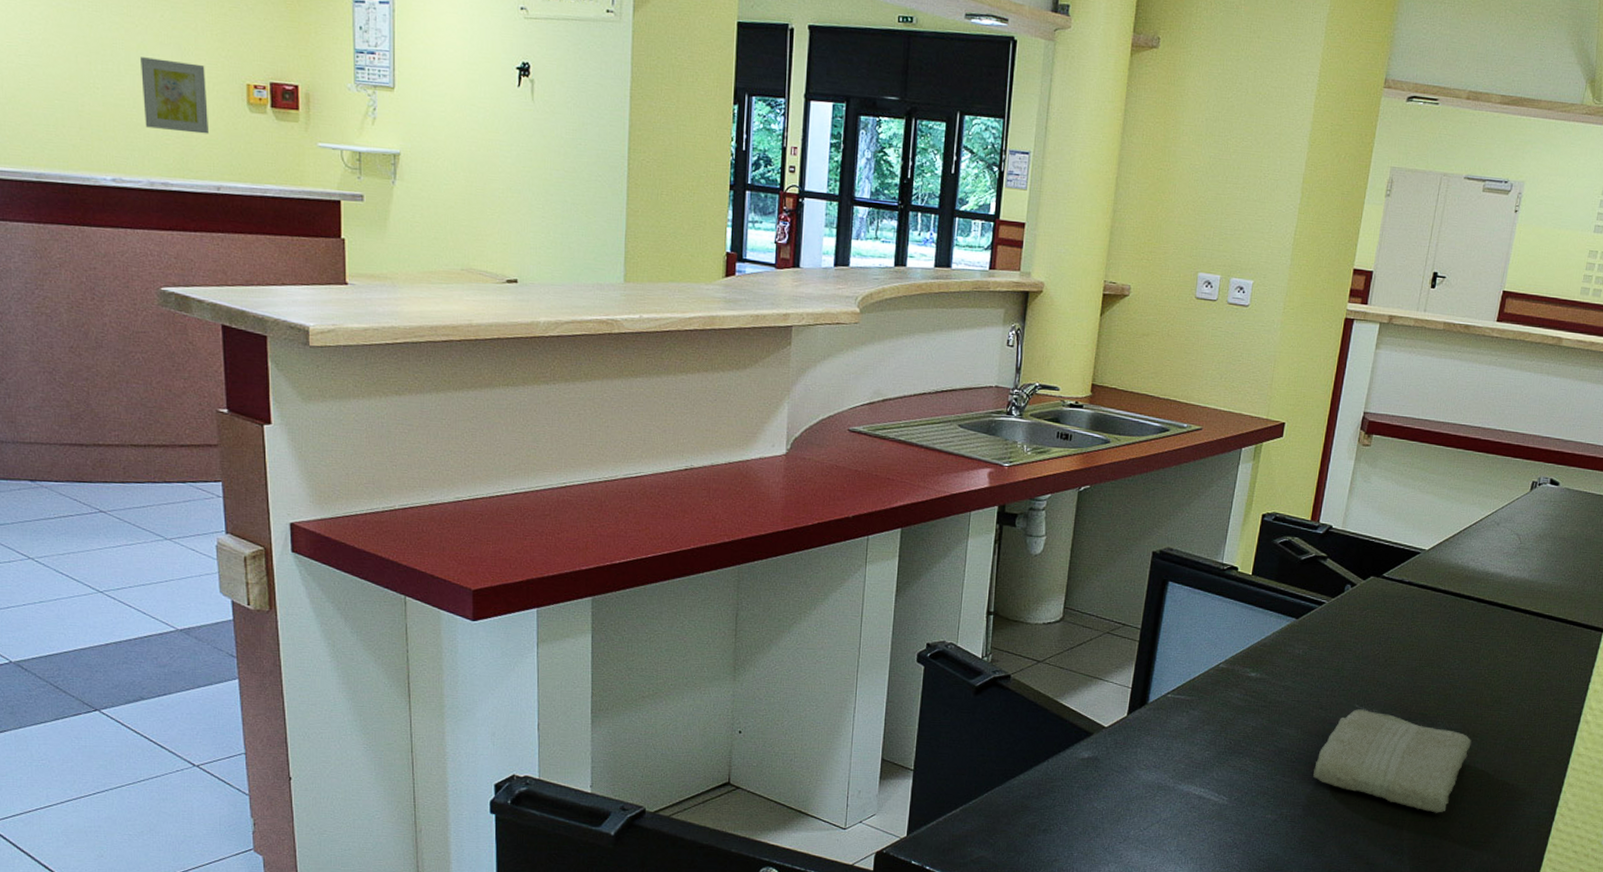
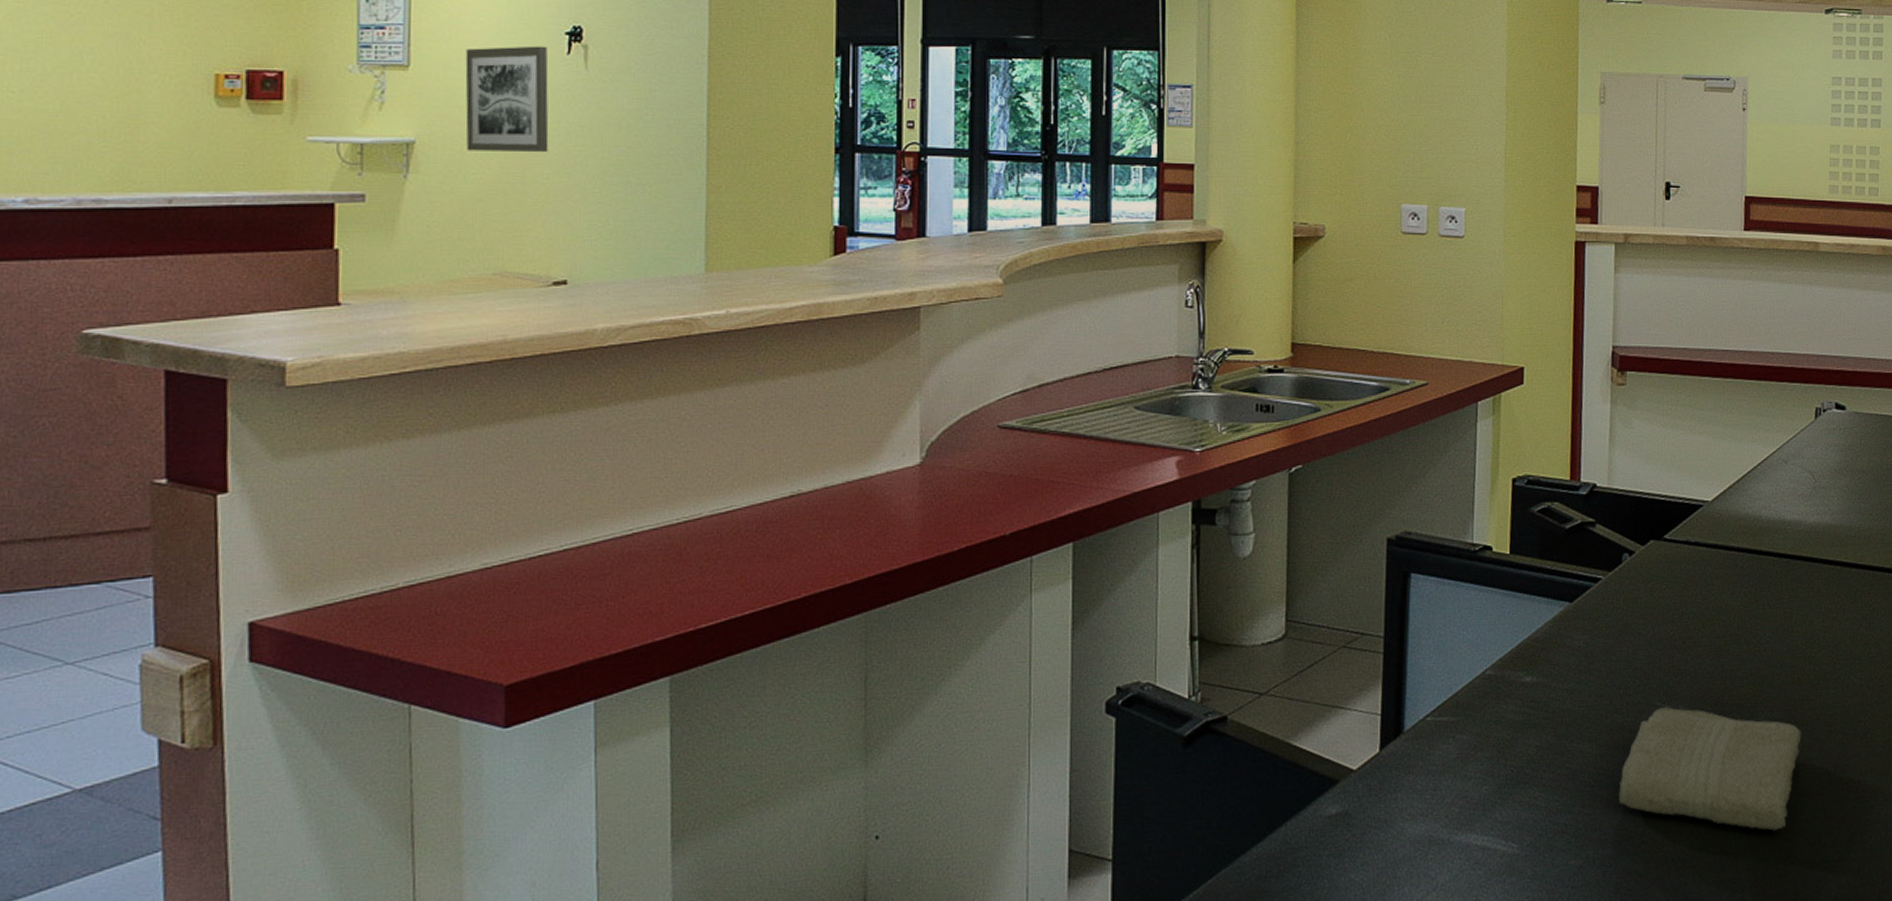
wall art: present [141,57,210,134] -> none [73,51,162,137]
wall art: none [438,76,503,171] -> present [465,46,549,153]

